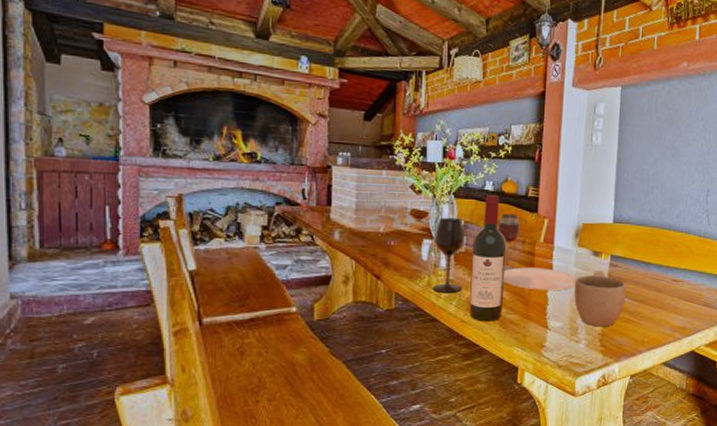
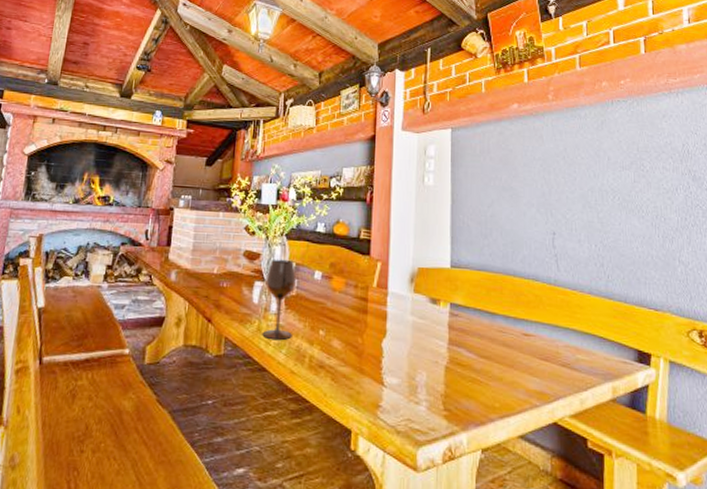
wine bottle: present [469,195,507,322] -> none [299,237,339,374]
wineglass: present [498,213,520,271] -> none [330,256,352,317]
plate: present [504,267,577,291] -> none [335,314,414,342]
cup: present [574,271,626,327] -> none [411,320,469,387]

